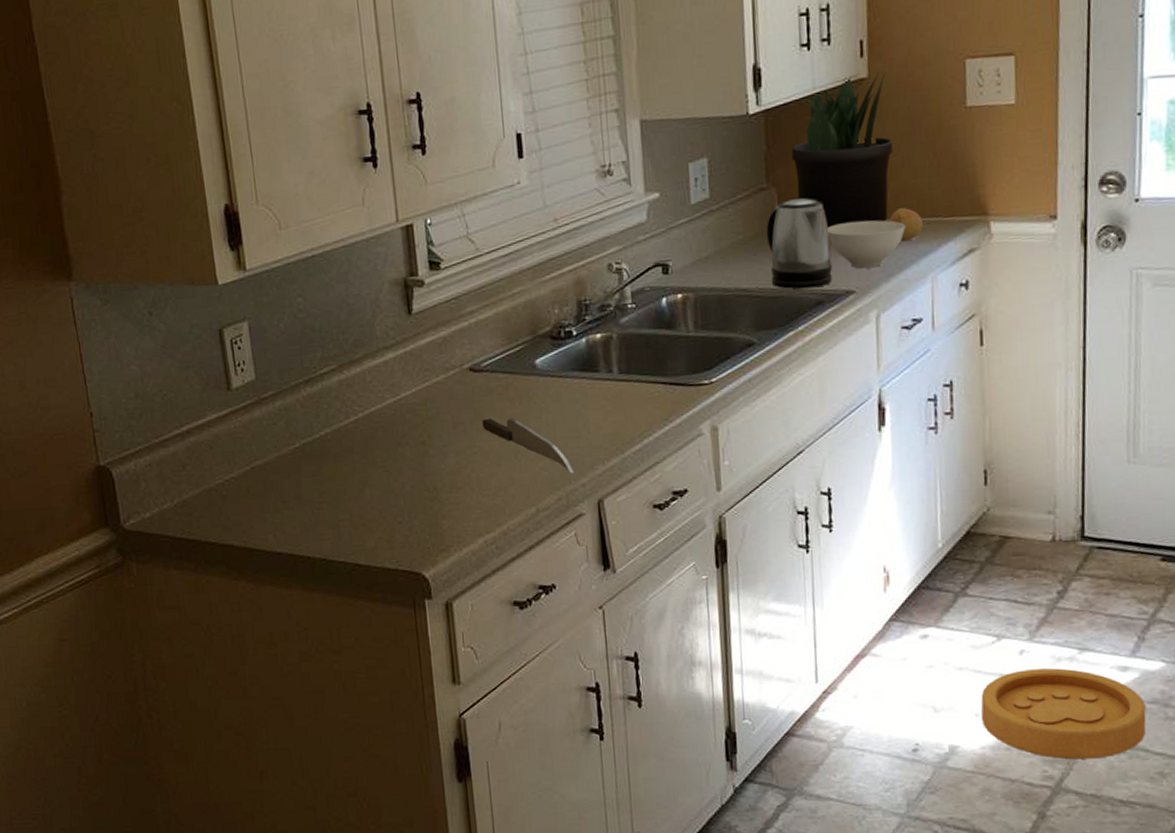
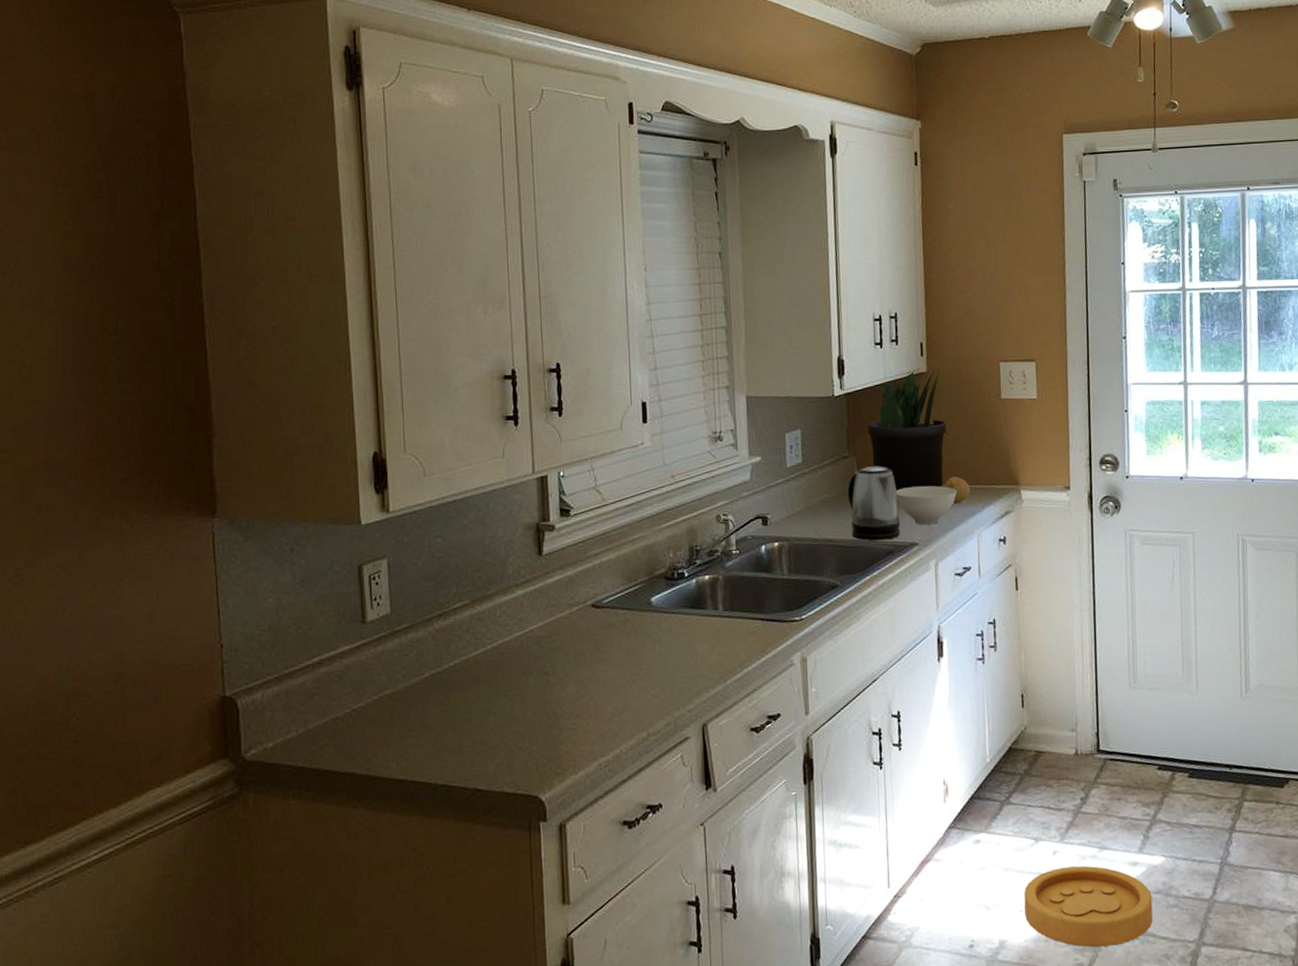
kitchen knife: present [481,417,574,474] -> none [601,649,682,701]

